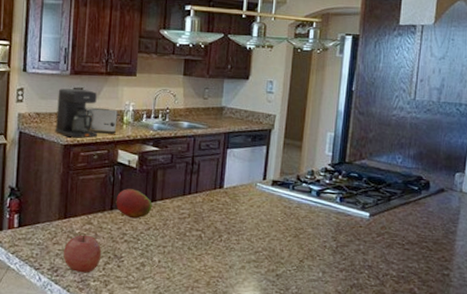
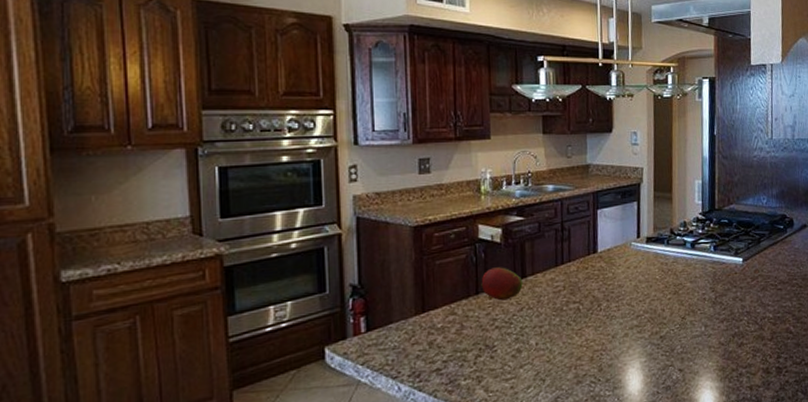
coffee maker: present [55,88,98,139] -> none [400,159,453,219]
fruit: present [63,233,102,273] -> none [425,326,471,373]
toaster: present [85,107,120,135] -> none [435,178,476,209]

